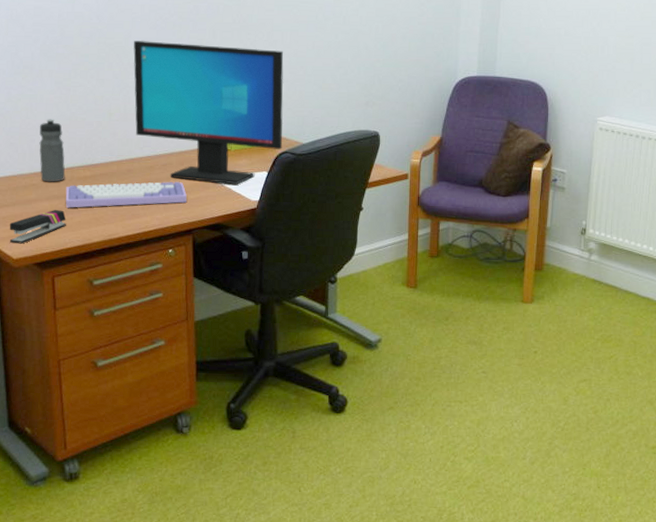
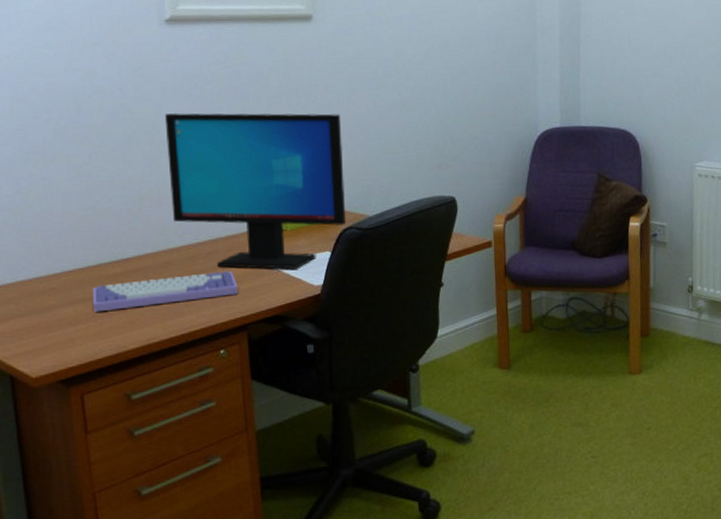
stapler: present [9,210,67,244] -> none [25,315,96,360]
water bottle: present [39,119,66,182] -> none [57,210,91,284]

